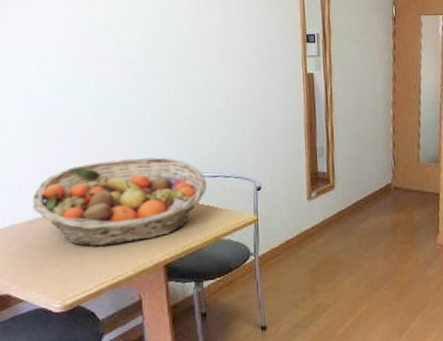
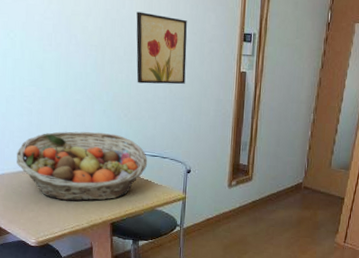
wall art: none [182,21,245,97] -> present [136,11,187,85]

